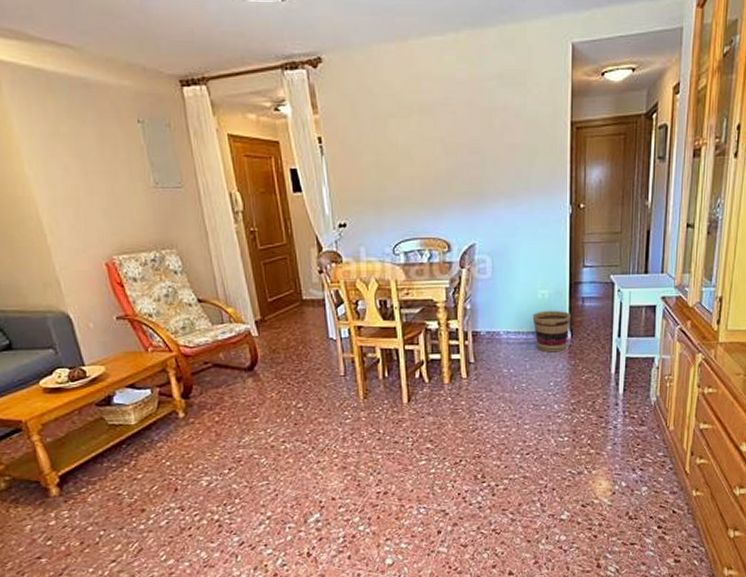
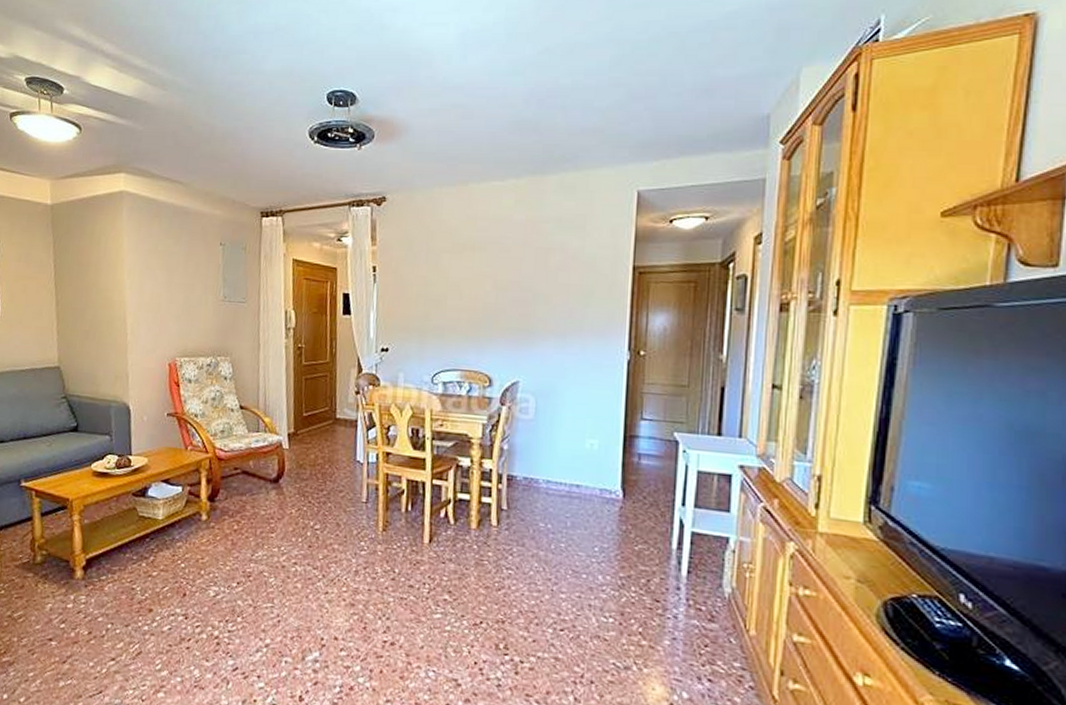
basket: present [532,310,572,353] -> none [577,462,625,513]

